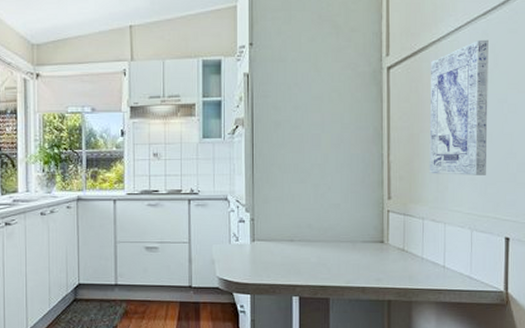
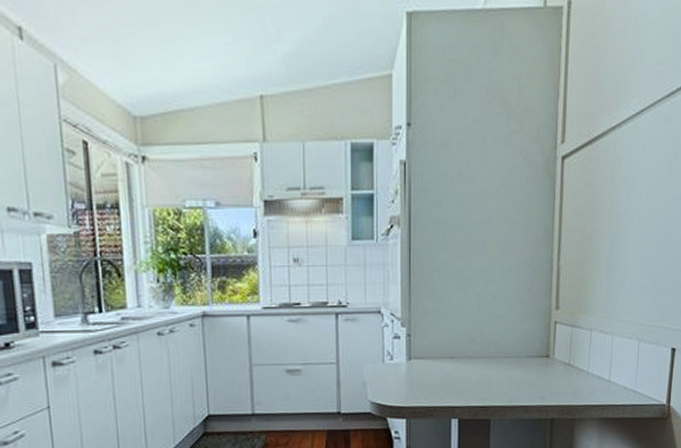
wall art: present [429,39,489,175] -> none [600,126,671,282]

